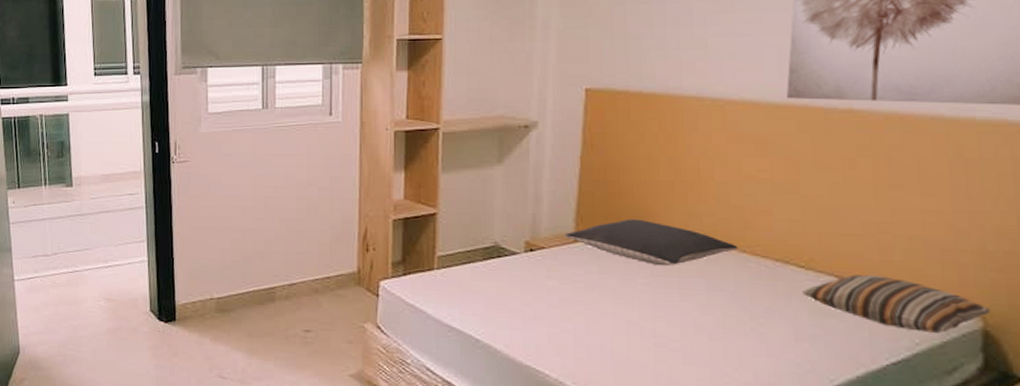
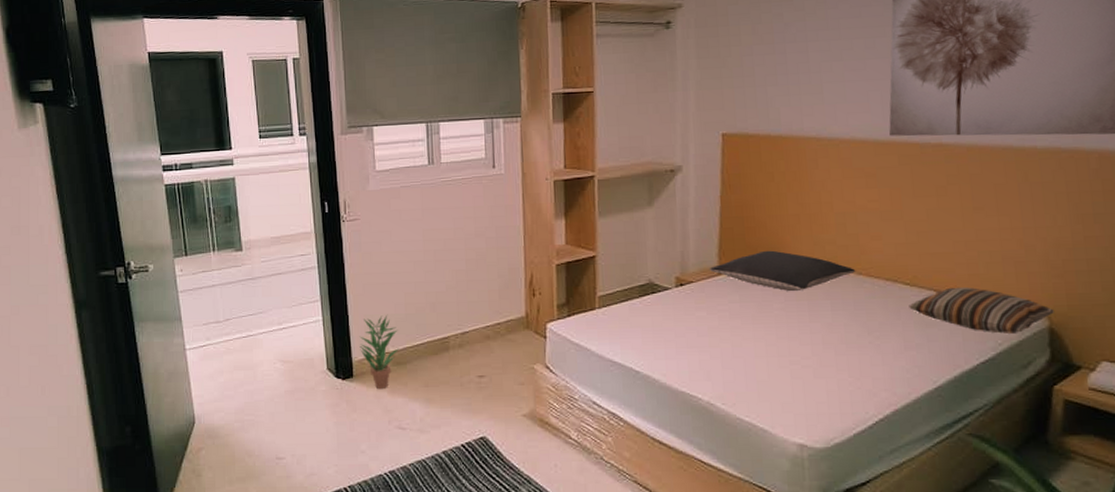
potted plant: none [184,260,224,335] -> present [359,315,400,389]

